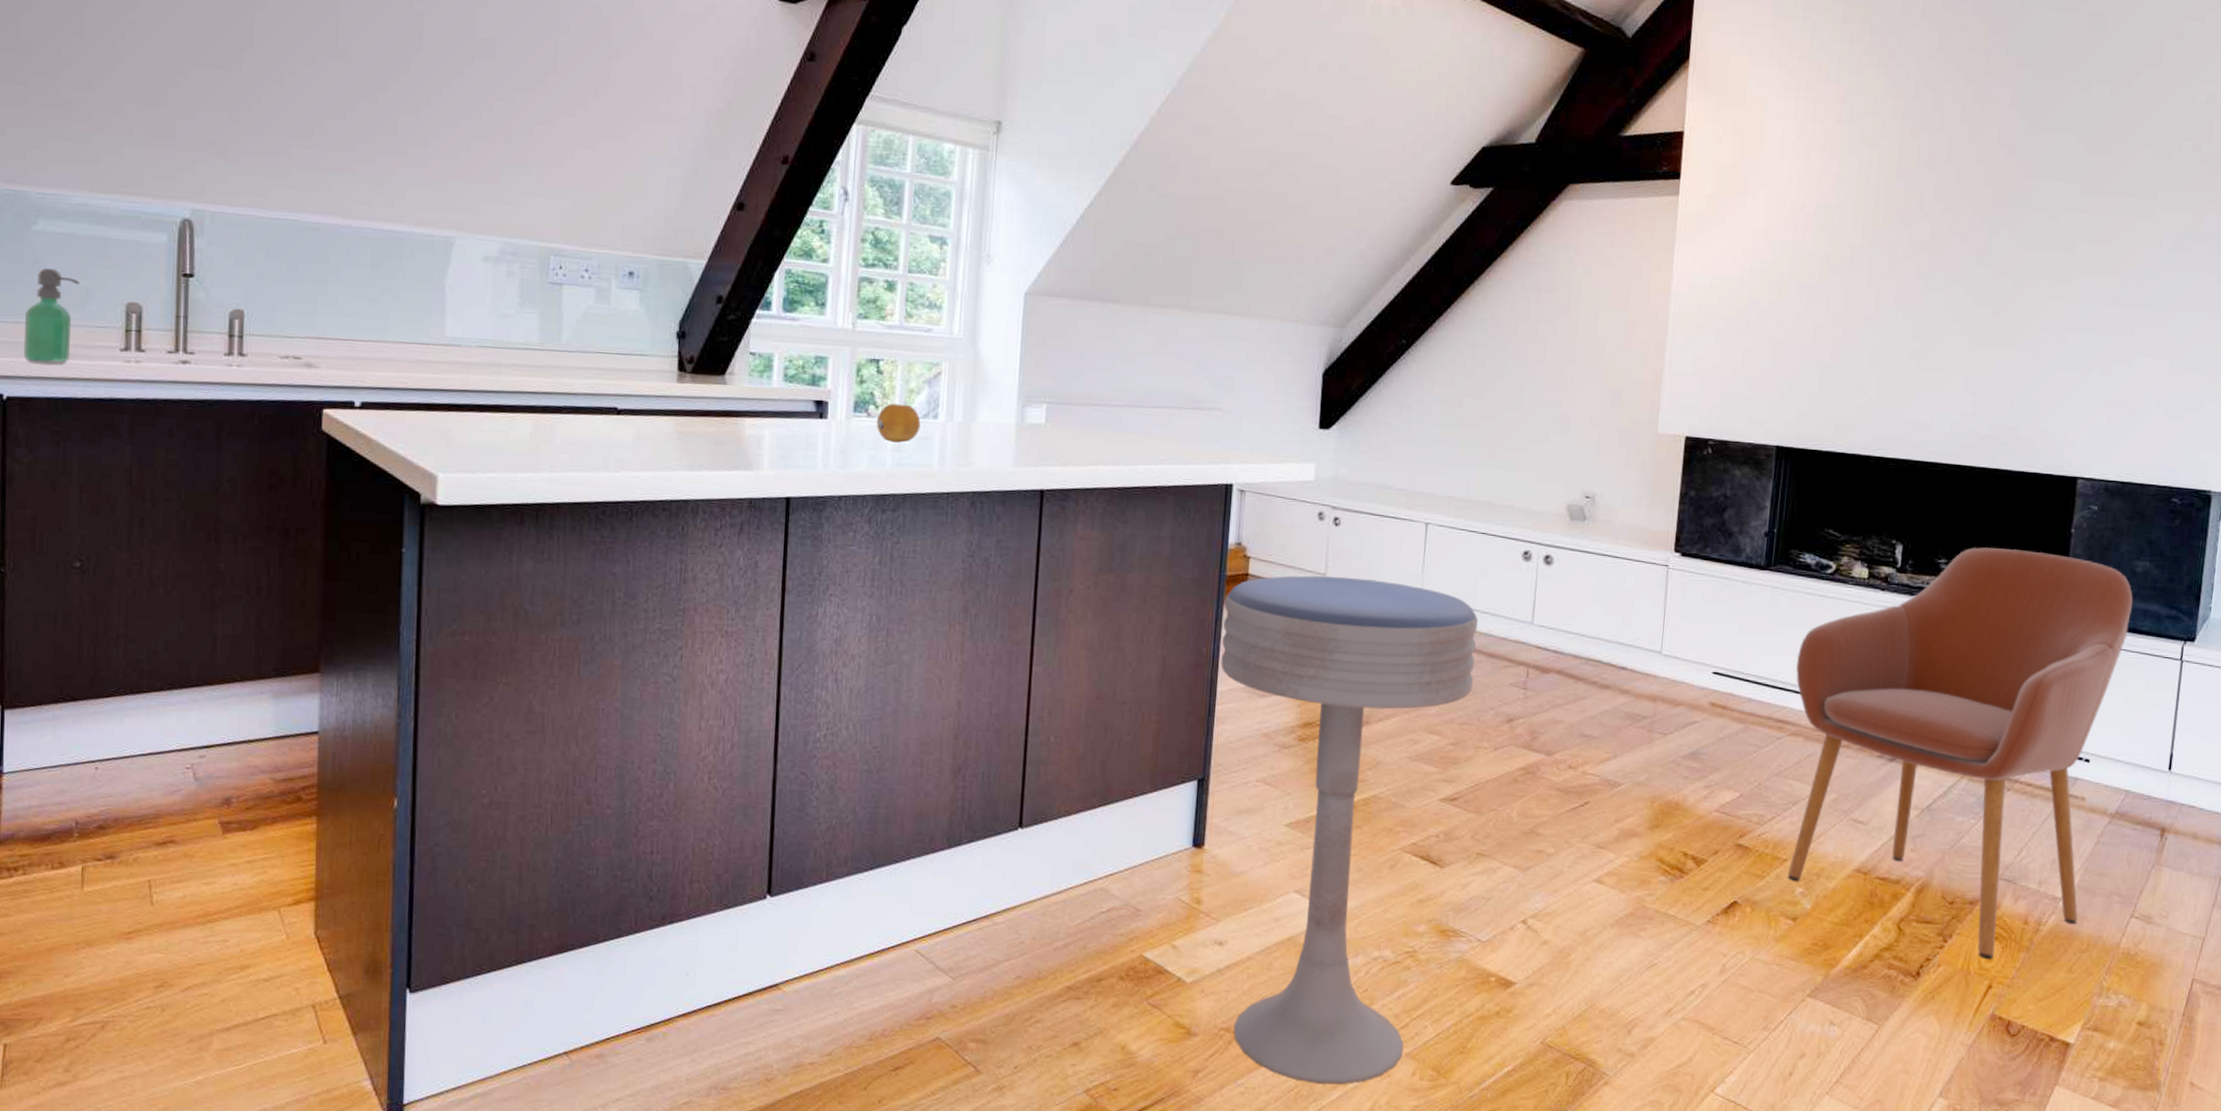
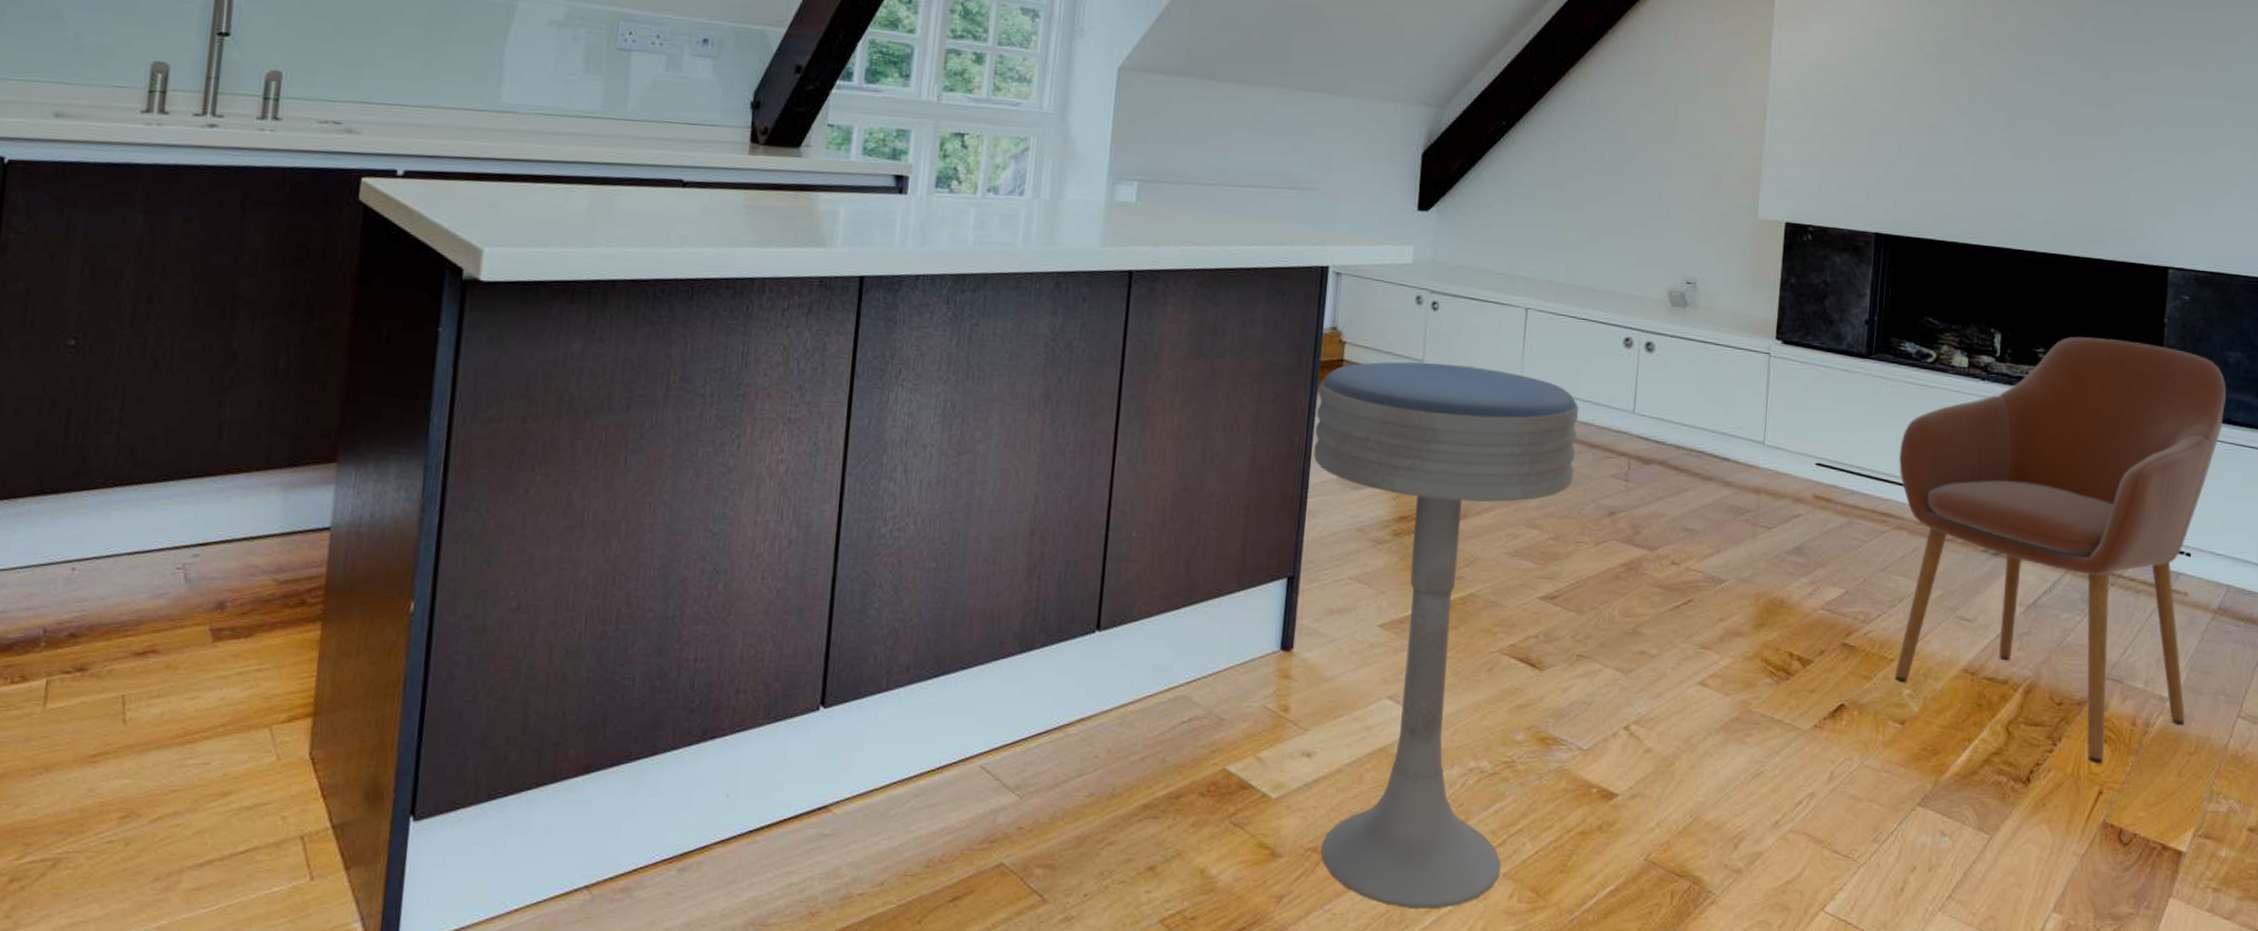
soap dispenser: present [23,267,80,366] -> none [31,23,102,128]
fruit: present [876,403,921,444] -> none [958,179,1006,221]

